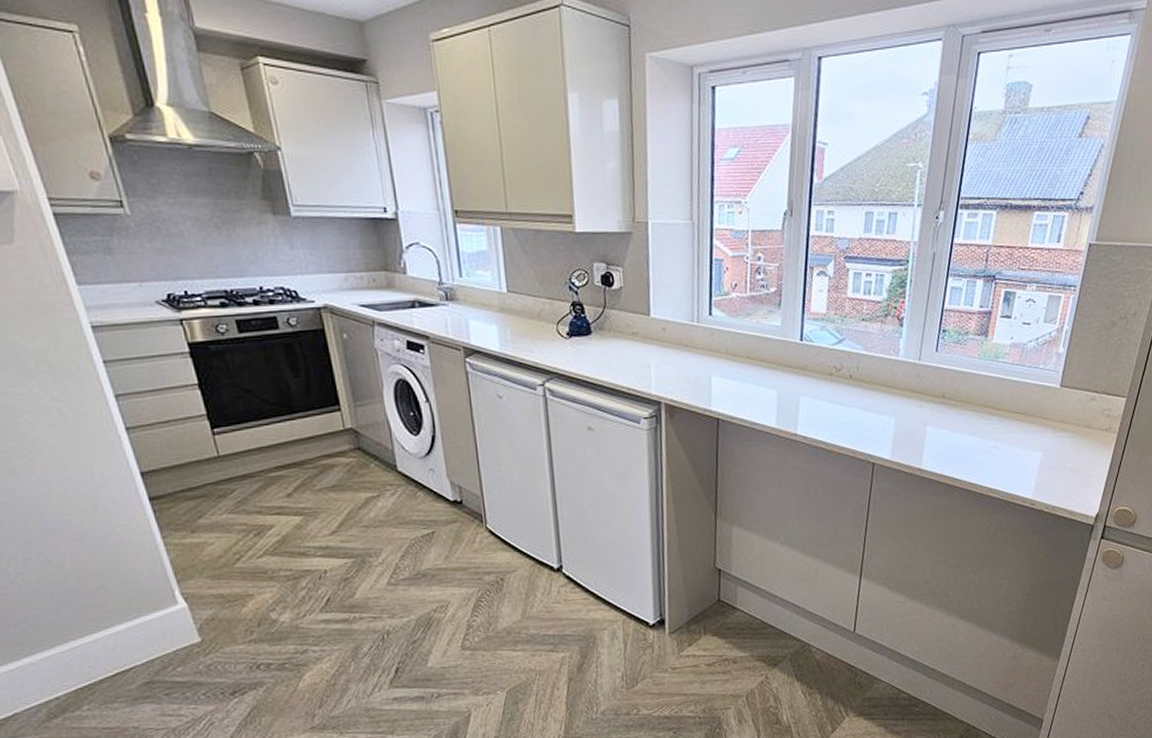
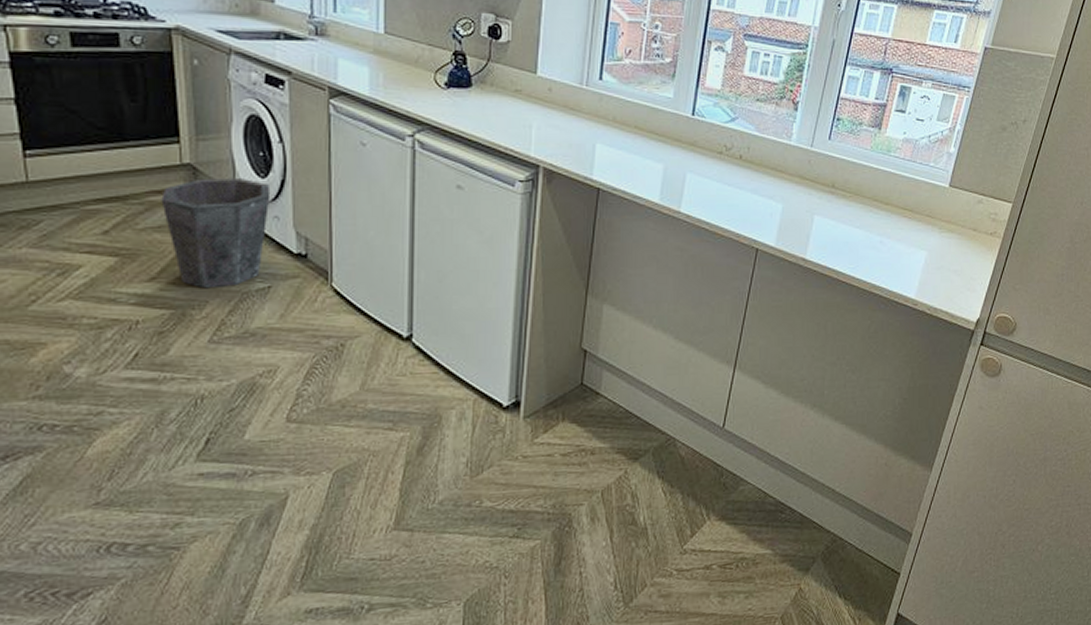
waste bin: none [331,437,425,538] -> present [161,178,271,289]

